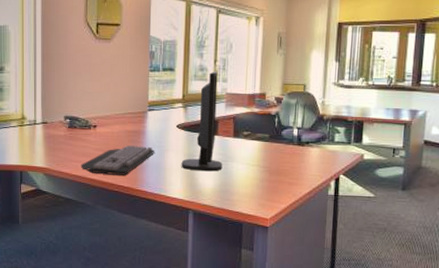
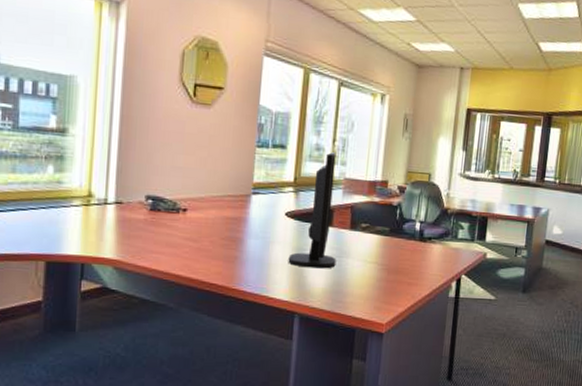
keyboard: present [80,146,156,175] -> none [163,235,259,271]

